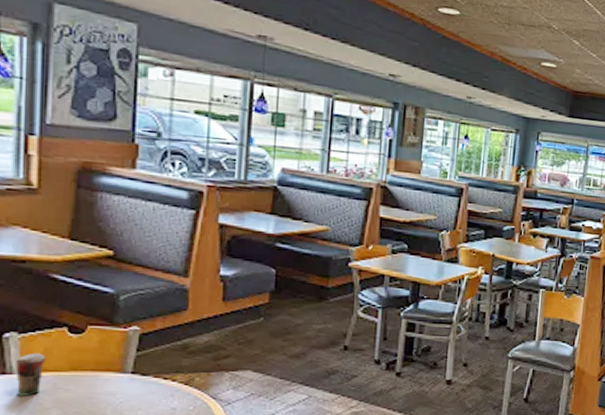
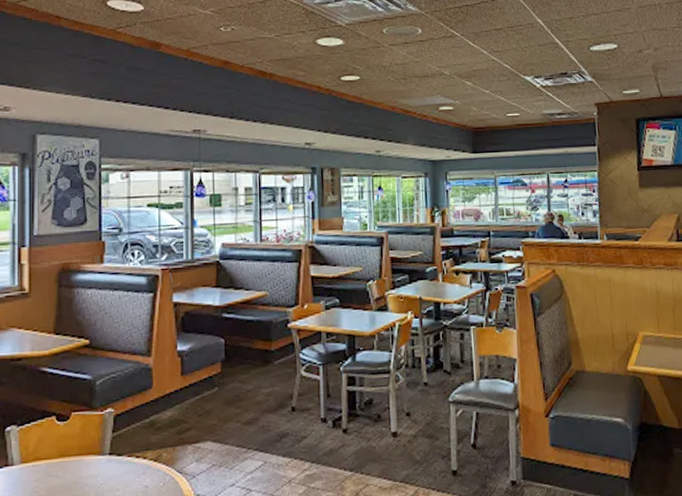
beverage cup: present [16,352,46,396] -> none [16,443,39,486]

